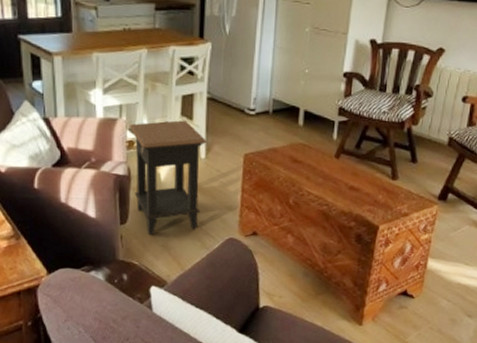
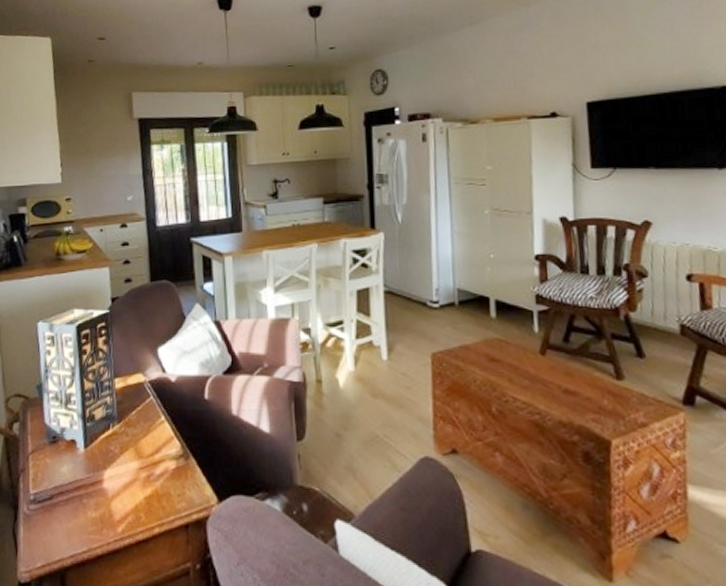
side table: present [129,120,207,235] -> none [302,317,388,453]

